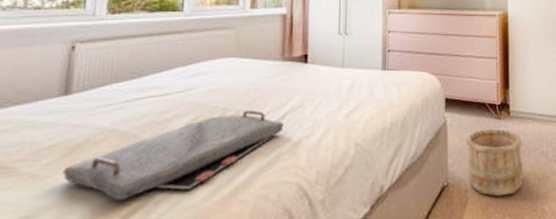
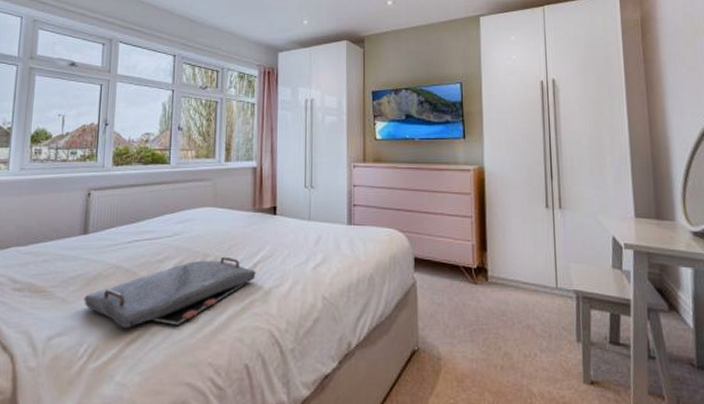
wooden bucket: present [466,128,523,197] -> none [437,294,504,369]

